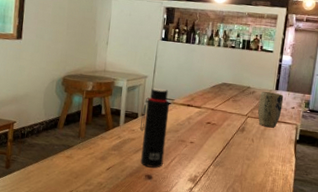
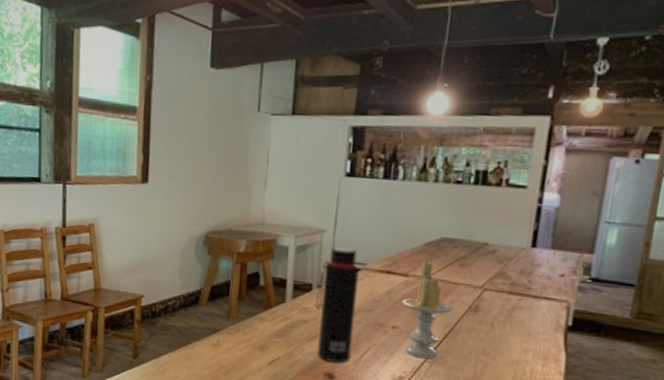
candle: none [196,97,229,164] -> present [401,260,454,360]
plant pot: present [257,91,284,128] -> none [500,250,546,307]

